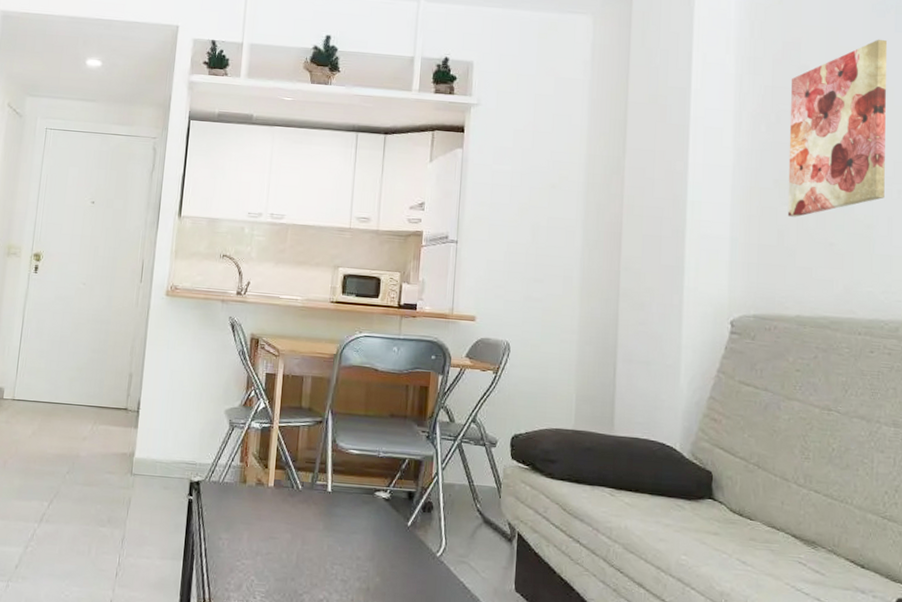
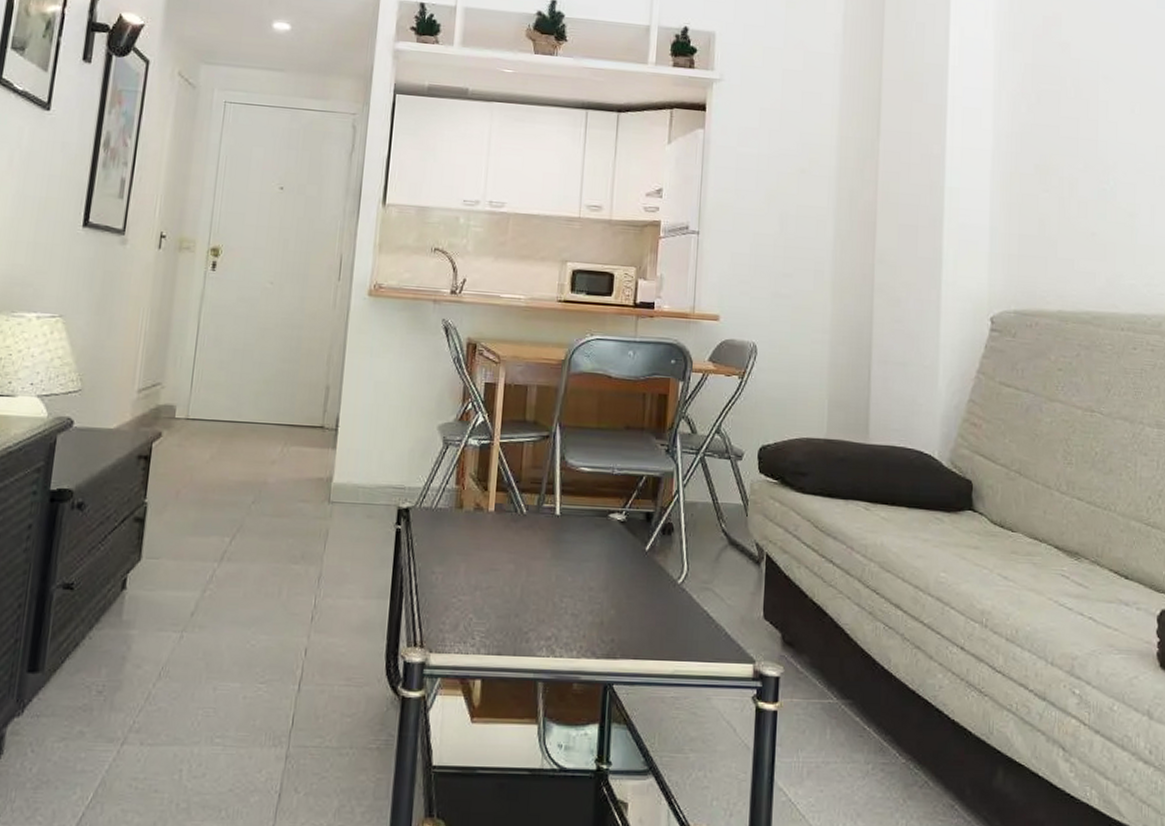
wall art: present [787,39,888,217] -> none [1048,15,1149,205]

